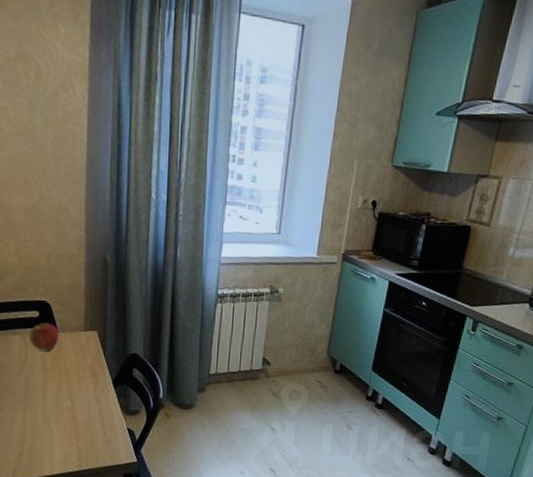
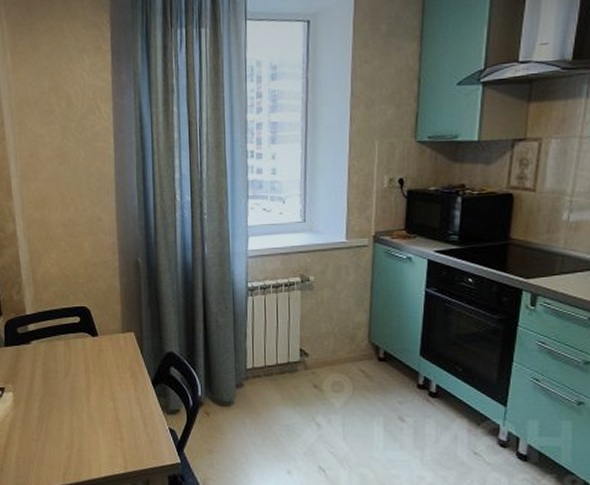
apple: present [28,321,59,351] -> none [71,326,99,354]

